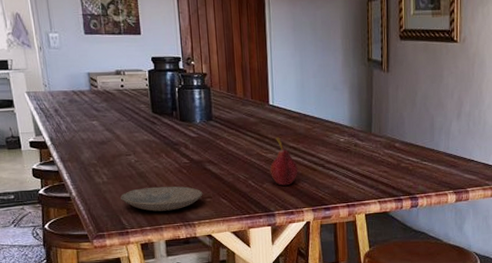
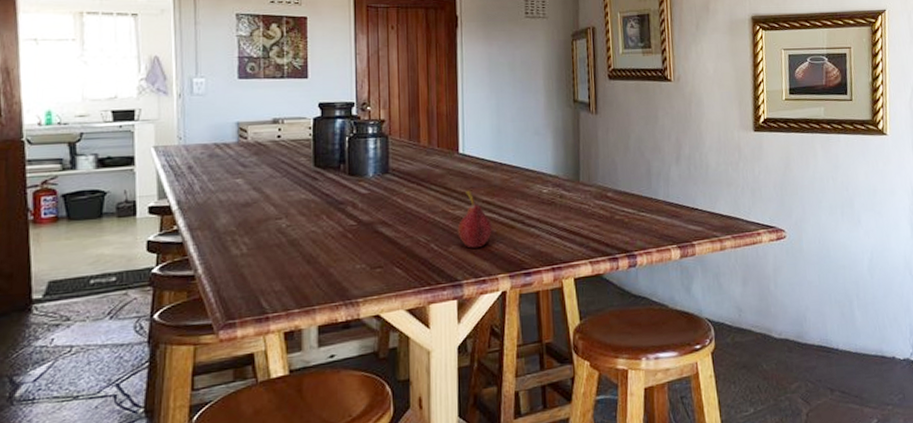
plate: present [120,186,203,212] -> none [263,254,372,289]

